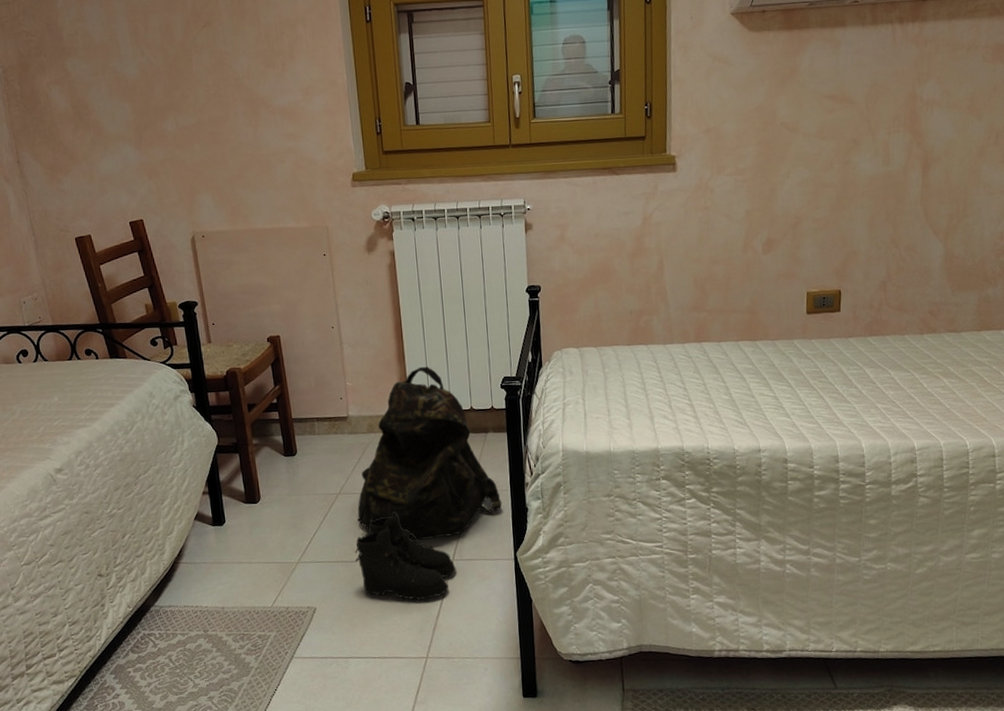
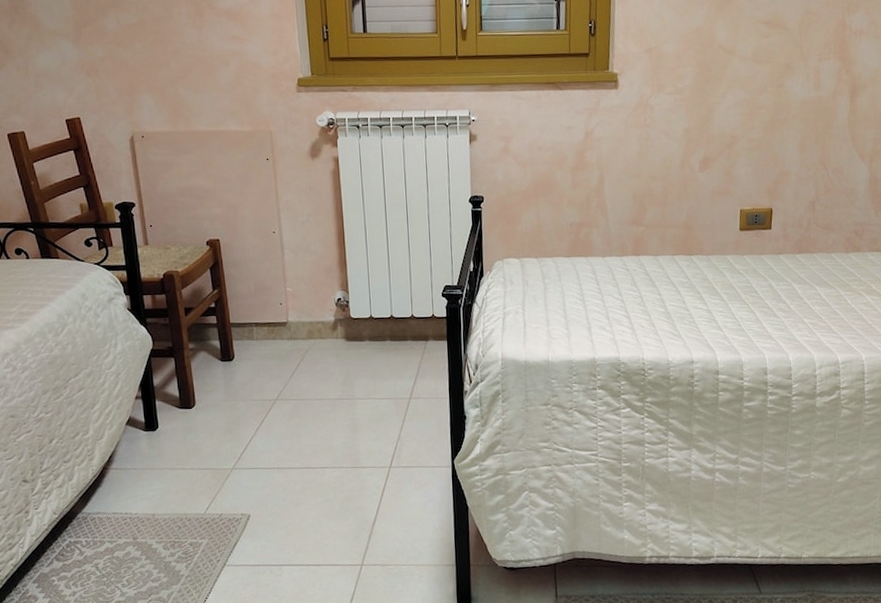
boots: present [355,512,456,601] -> none [291,418,394,508]
backpack: present [357,366,502,540] -> none [294,273,441,447]

